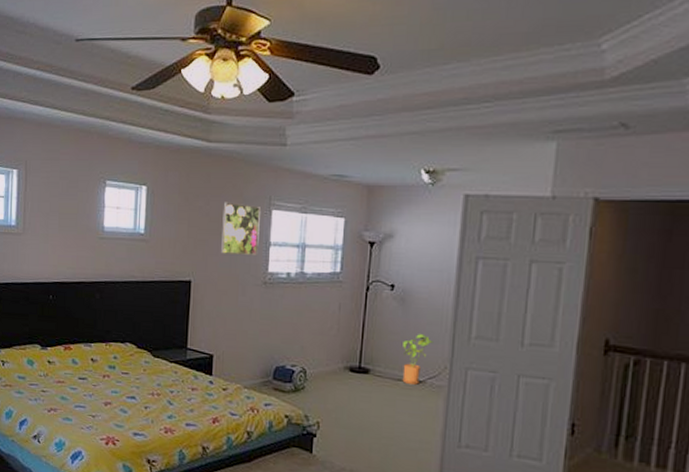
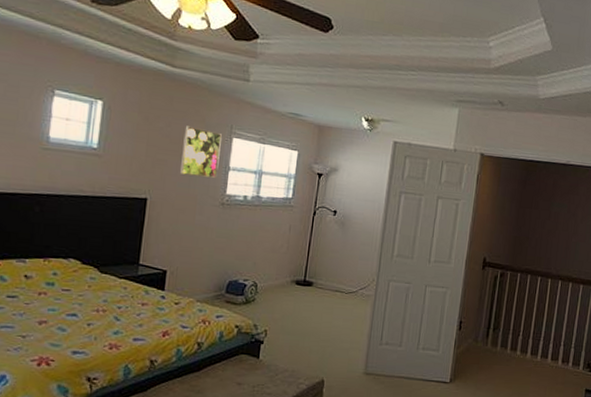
house plant: present [402,334,433,385] -> none [339,252,365,294]

